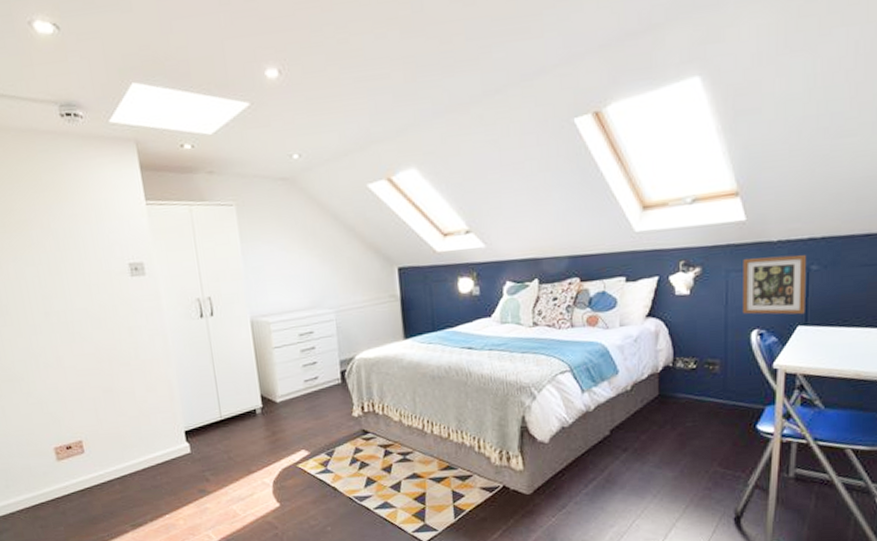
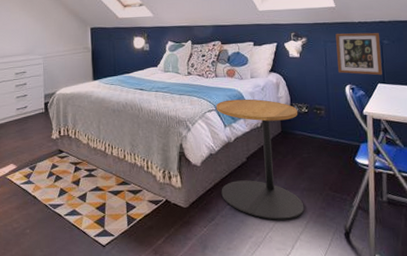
side table: none [571,354,684,506] -> present [216,99,305,220]

